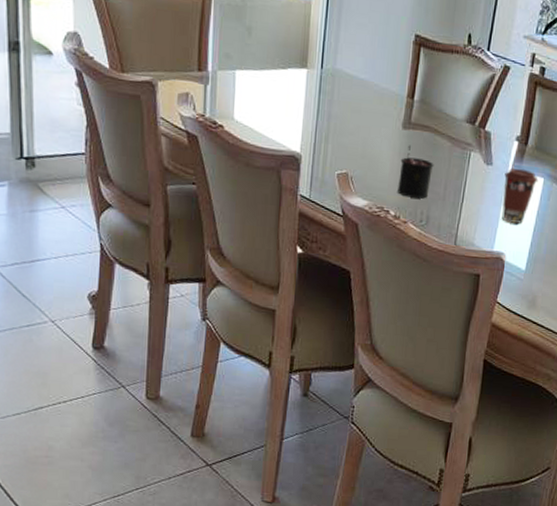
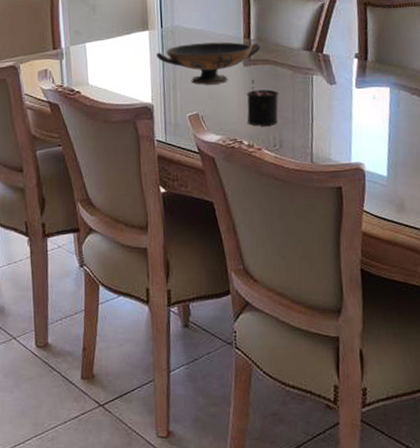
decorative bowl: none [312,92,423,144] -> present [156,42,261,85]
coffee cup: present [501,168,539,224] -> none [349,82,385,135]

